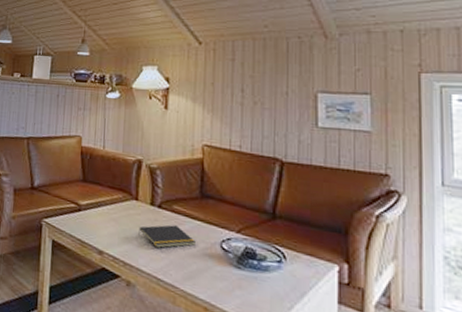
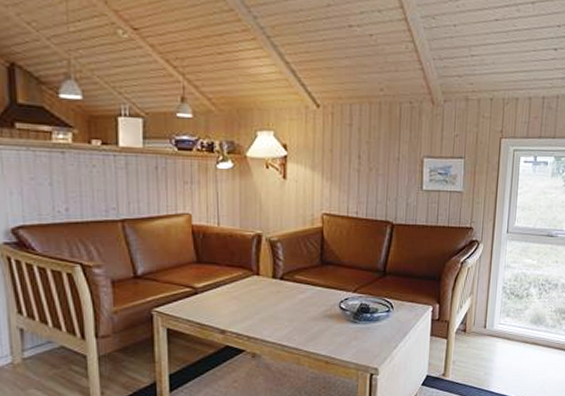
notepad: present [138,225,197,248] -> none [261,294,318,317]

